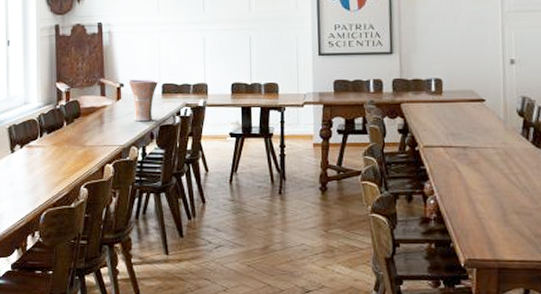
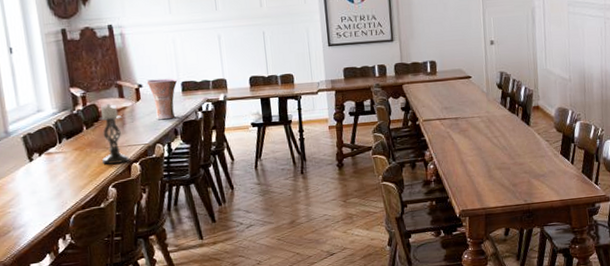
candle holder: none [78,101,103,163] -> present [98,104,129,165]

